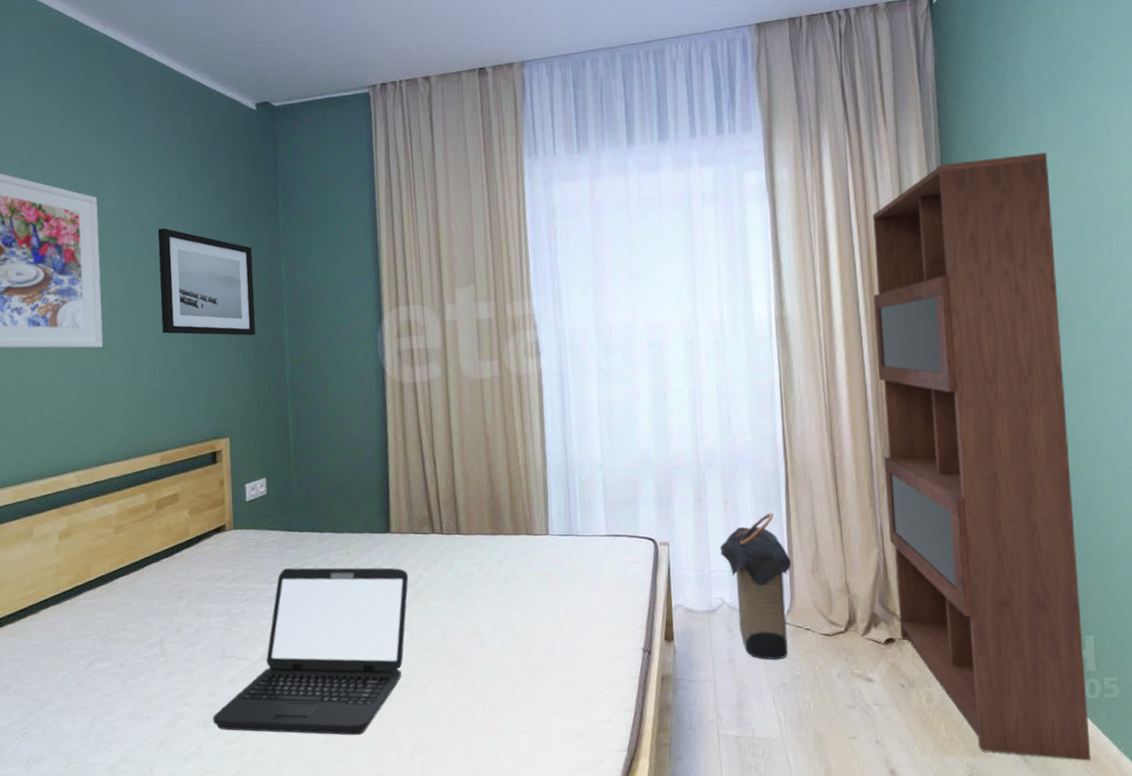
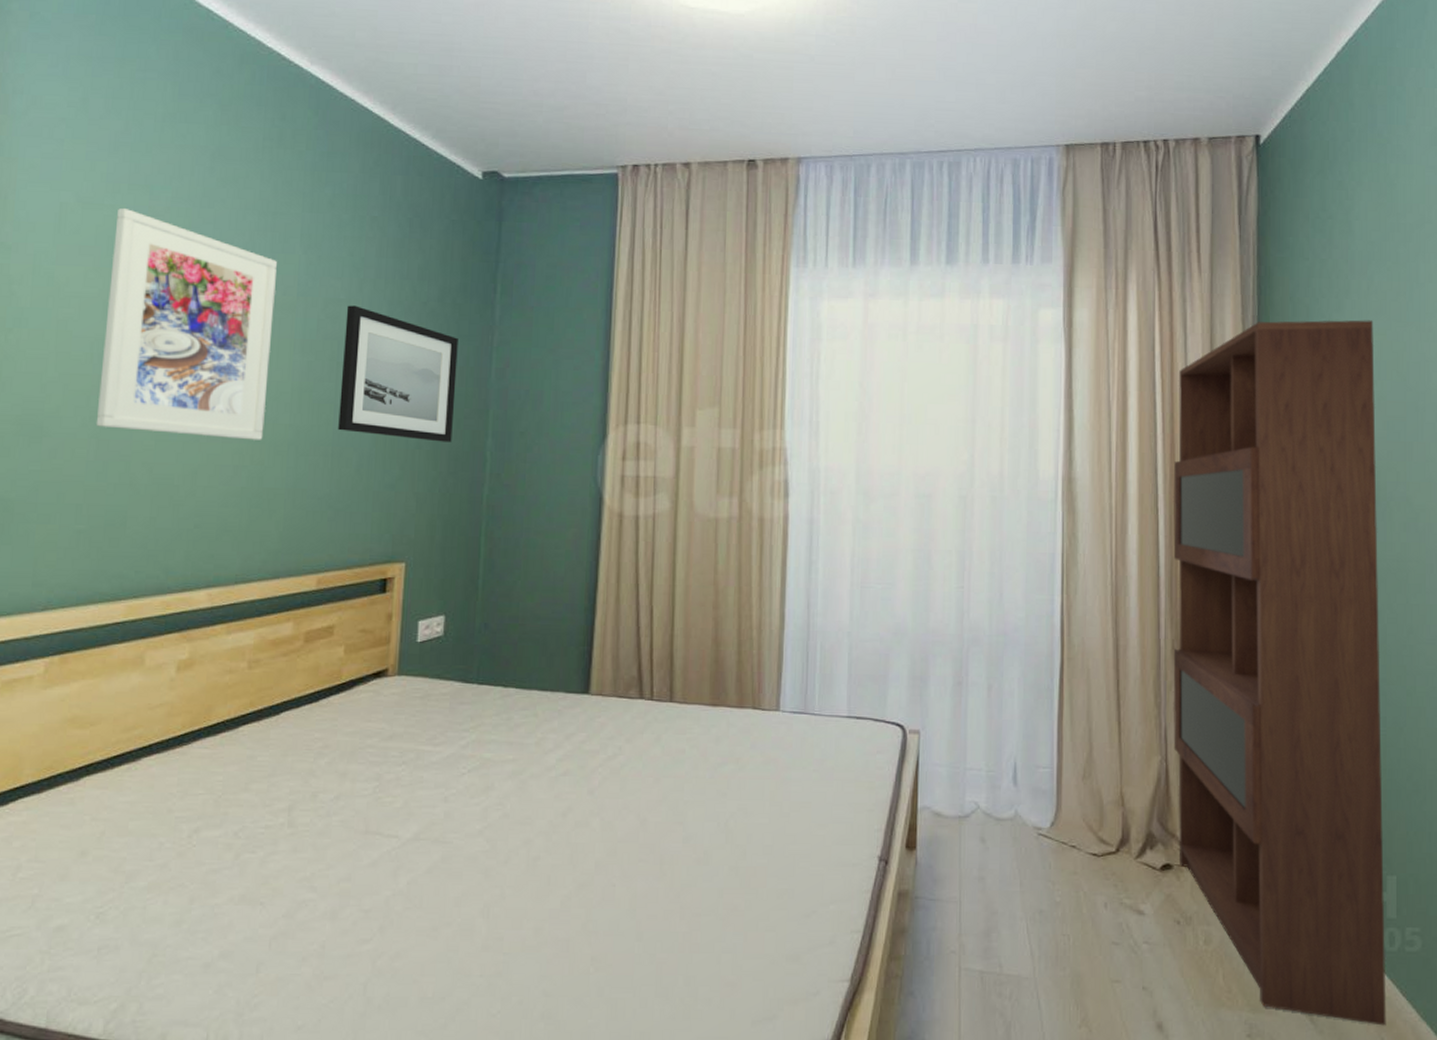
laptop: present [213,567,409,735] -> none [344,728,606,941]
laundry hamper: present [720,513,792,660] -> none [978,704,1061,881]

